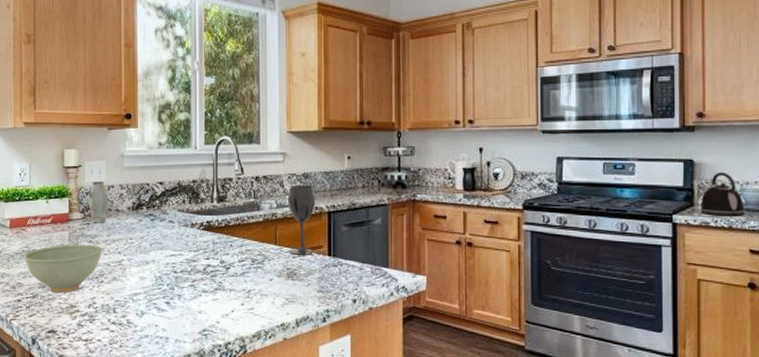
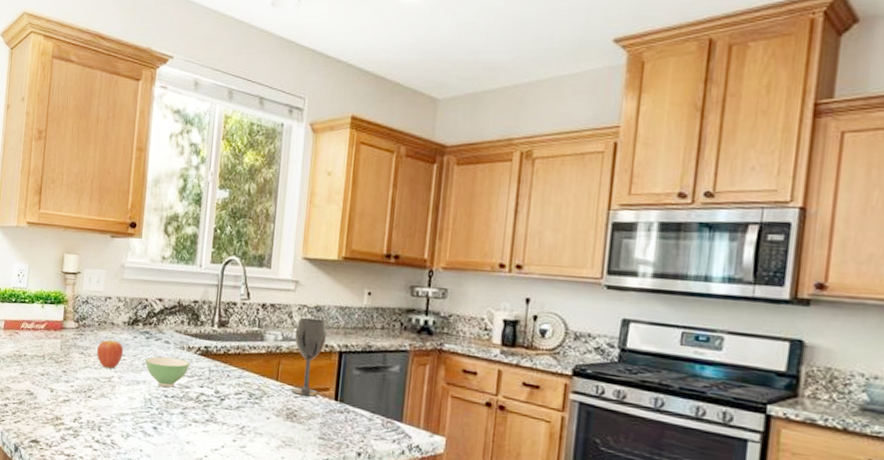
bowl: present [23,244,103,293] -> none [14,353,94,403]
vase: present [88,181,108,223] -> none [84,290,105,335]
fruit: none [104,224,131,253] -> present [96,338,124,369]
bowl: none [152,236,195,264] -> present [144,356,191,388]
kettle: present [699,171,745,216] -> none [805,359,869,418]

